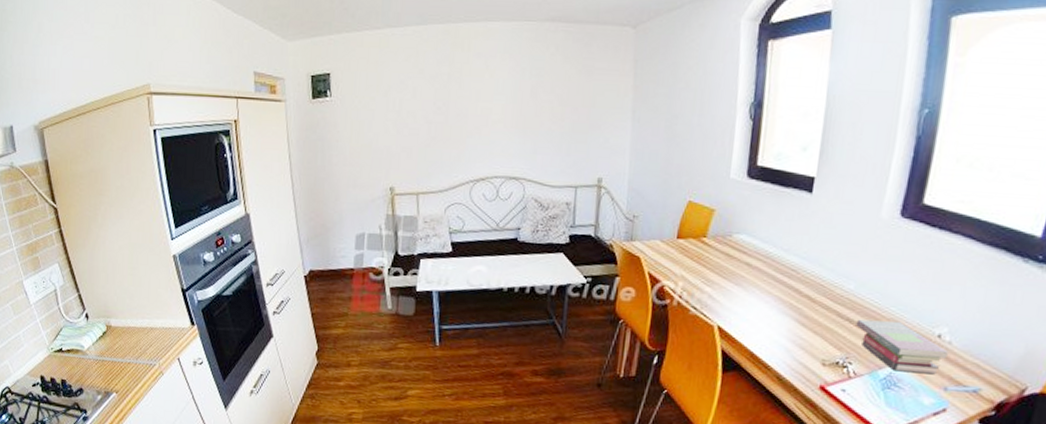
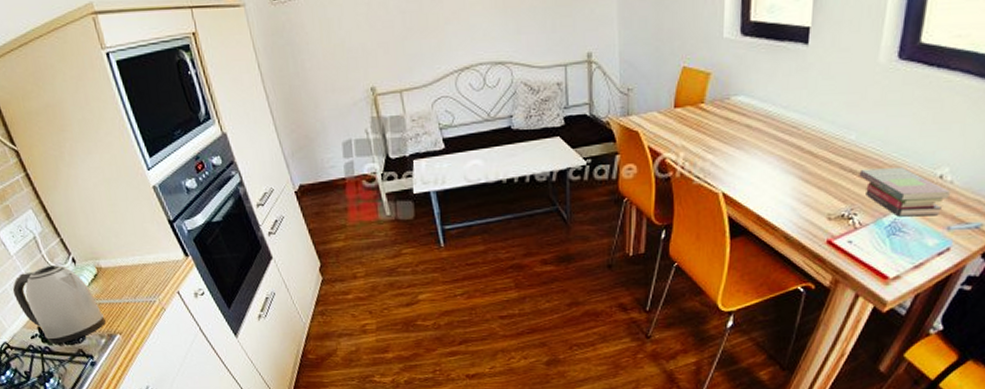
kettle: none [24,318,105,395] -> present [12,265,106,344]

